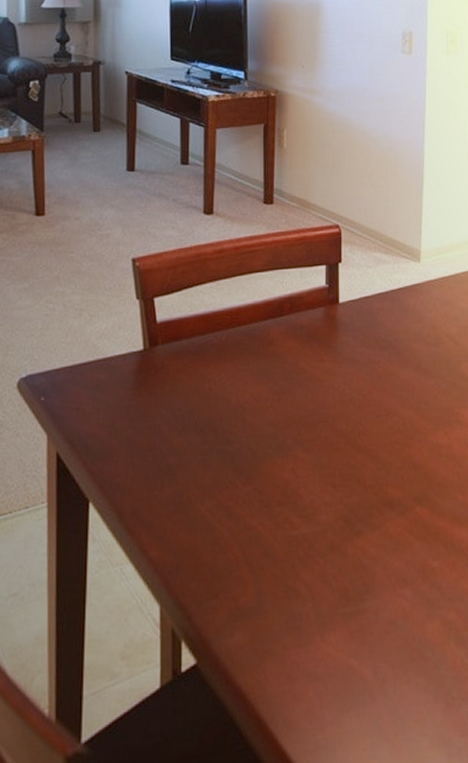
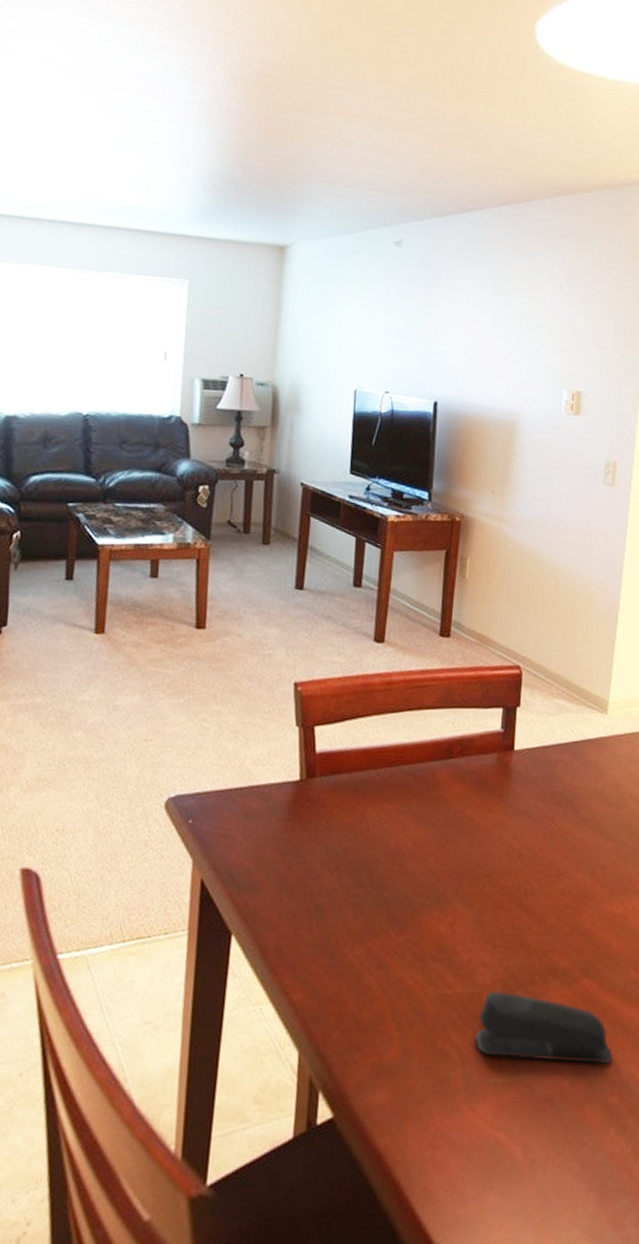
stapler: none [322,527,449,588] -> present [475,991,614,1064]

